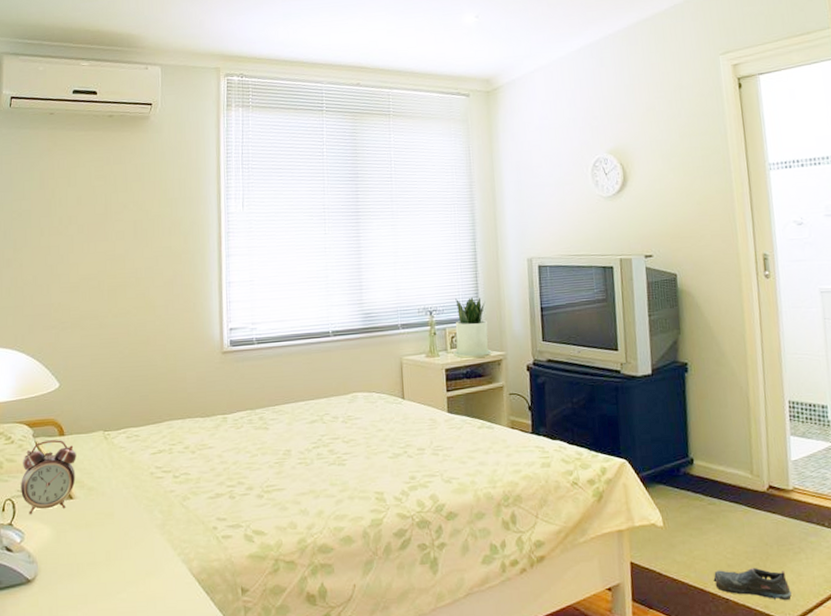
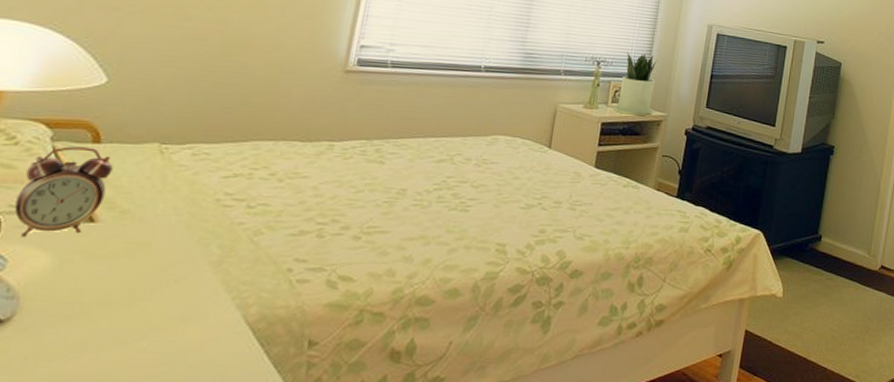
shoe: present [713,567,792,600] -> none [816,339,881,370]

